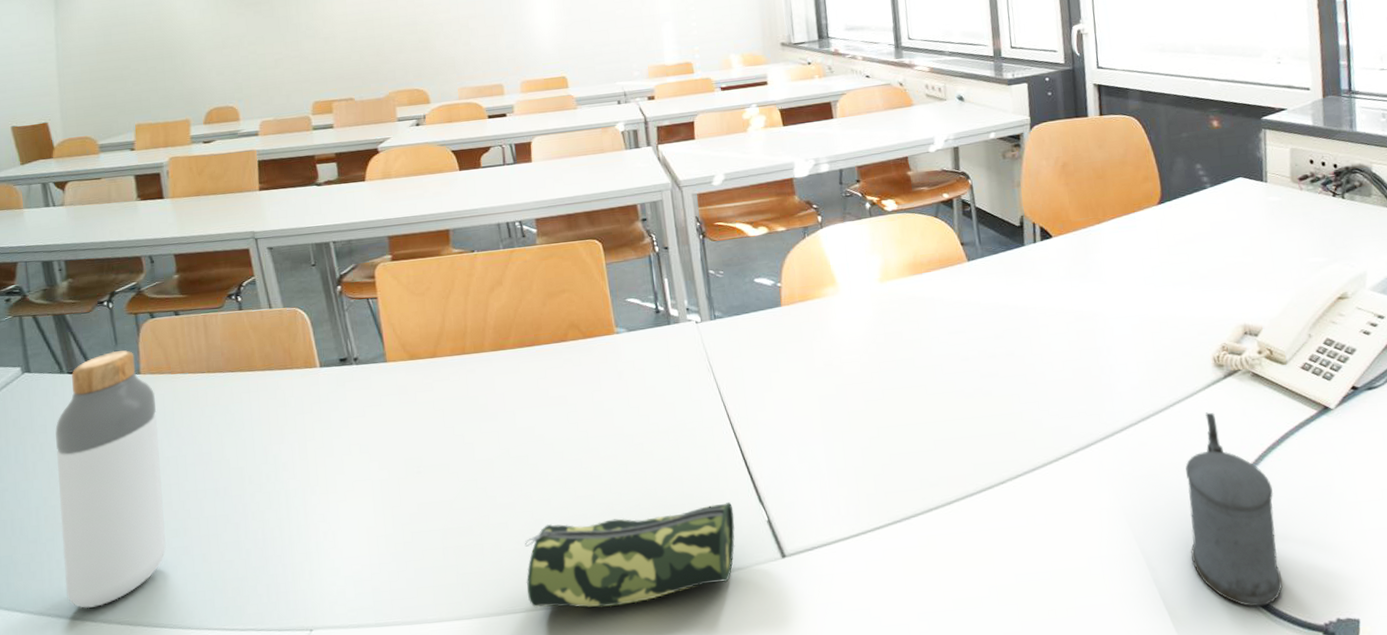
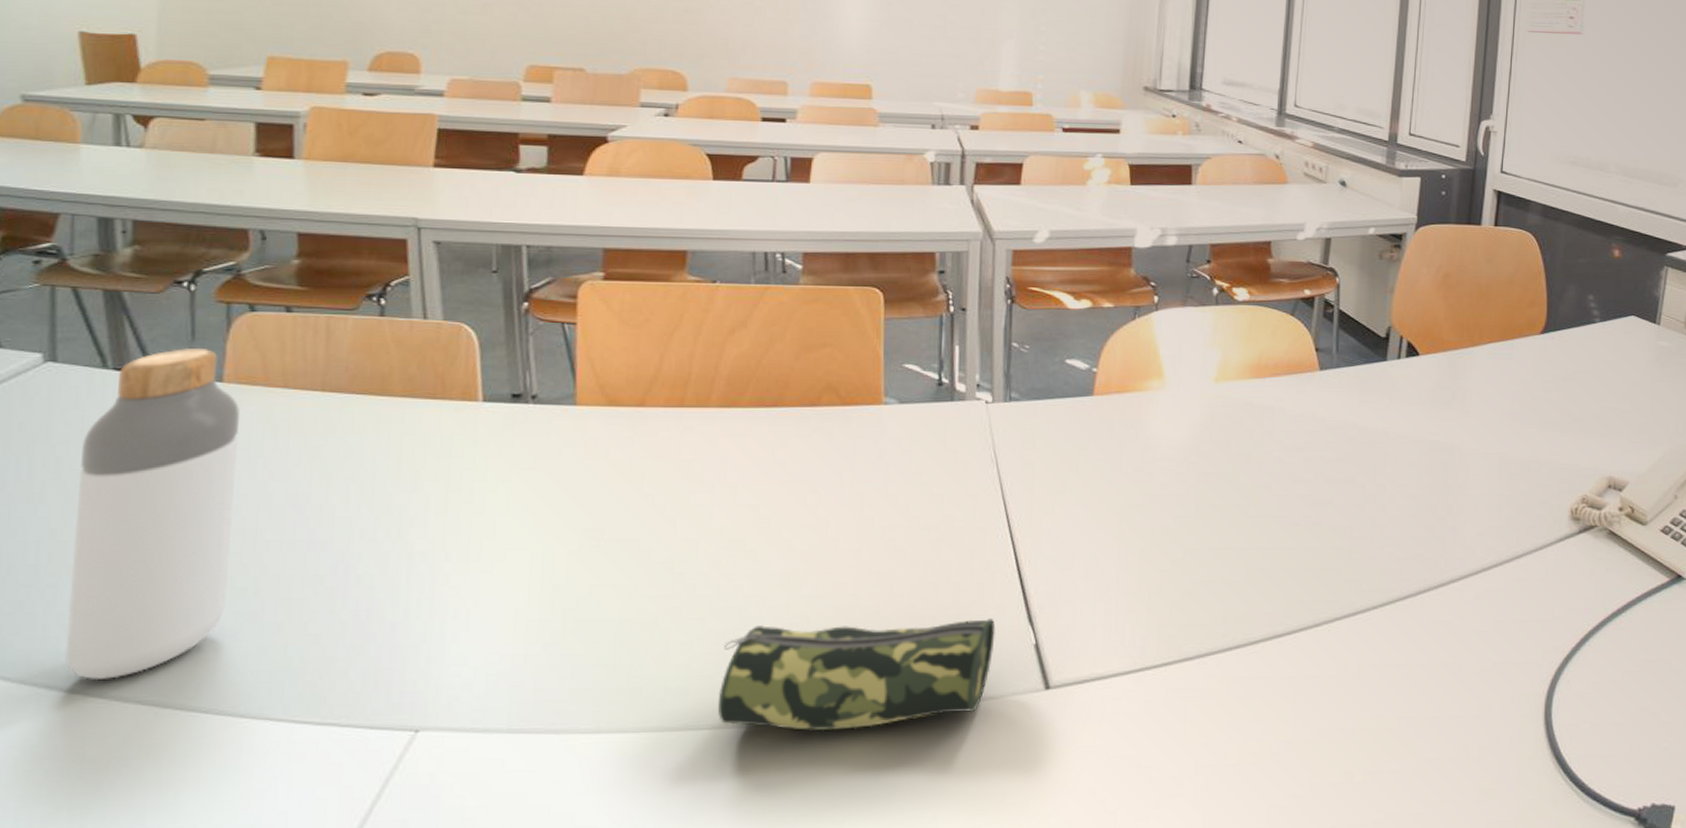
beer stein: present [1185,412,1283,607] -> none [1511,569,1610,785]

